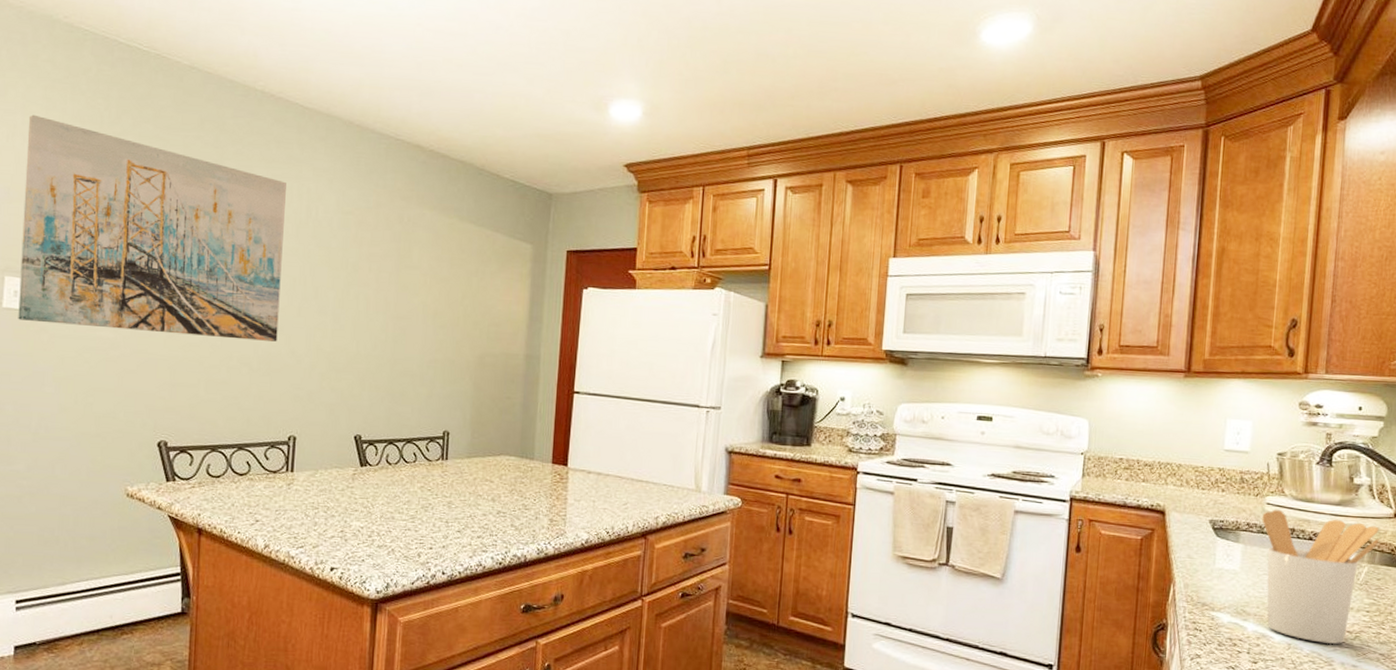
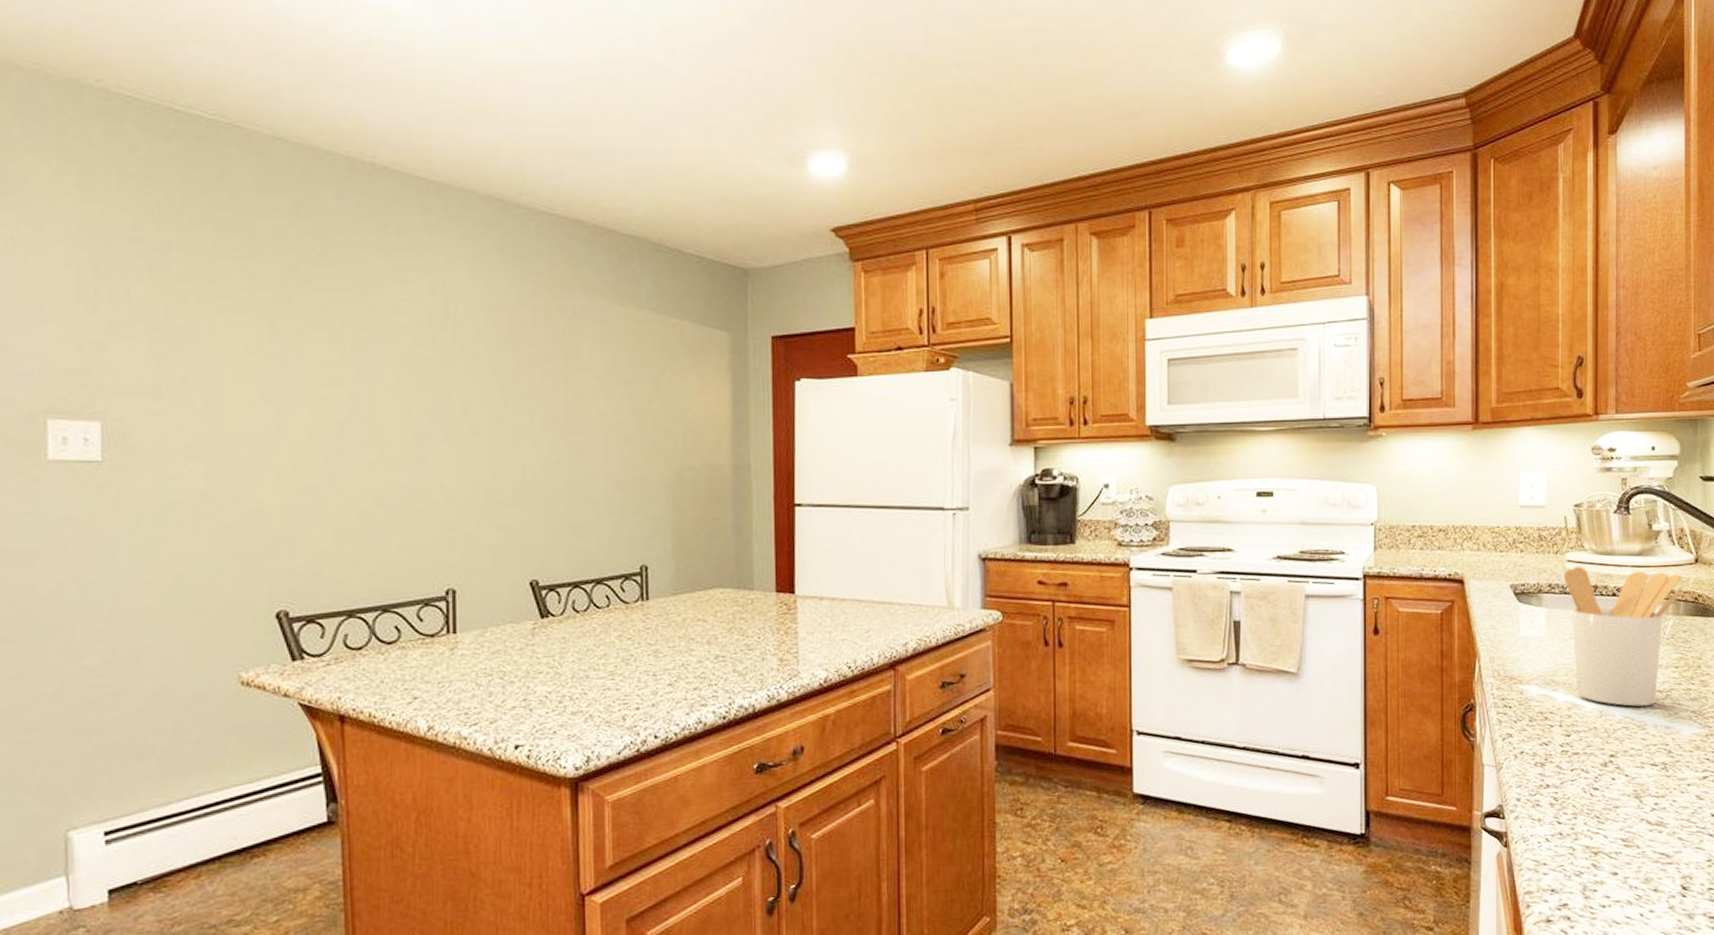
wall art: present [18,114,286,342] -> none [59,208,420,476]

